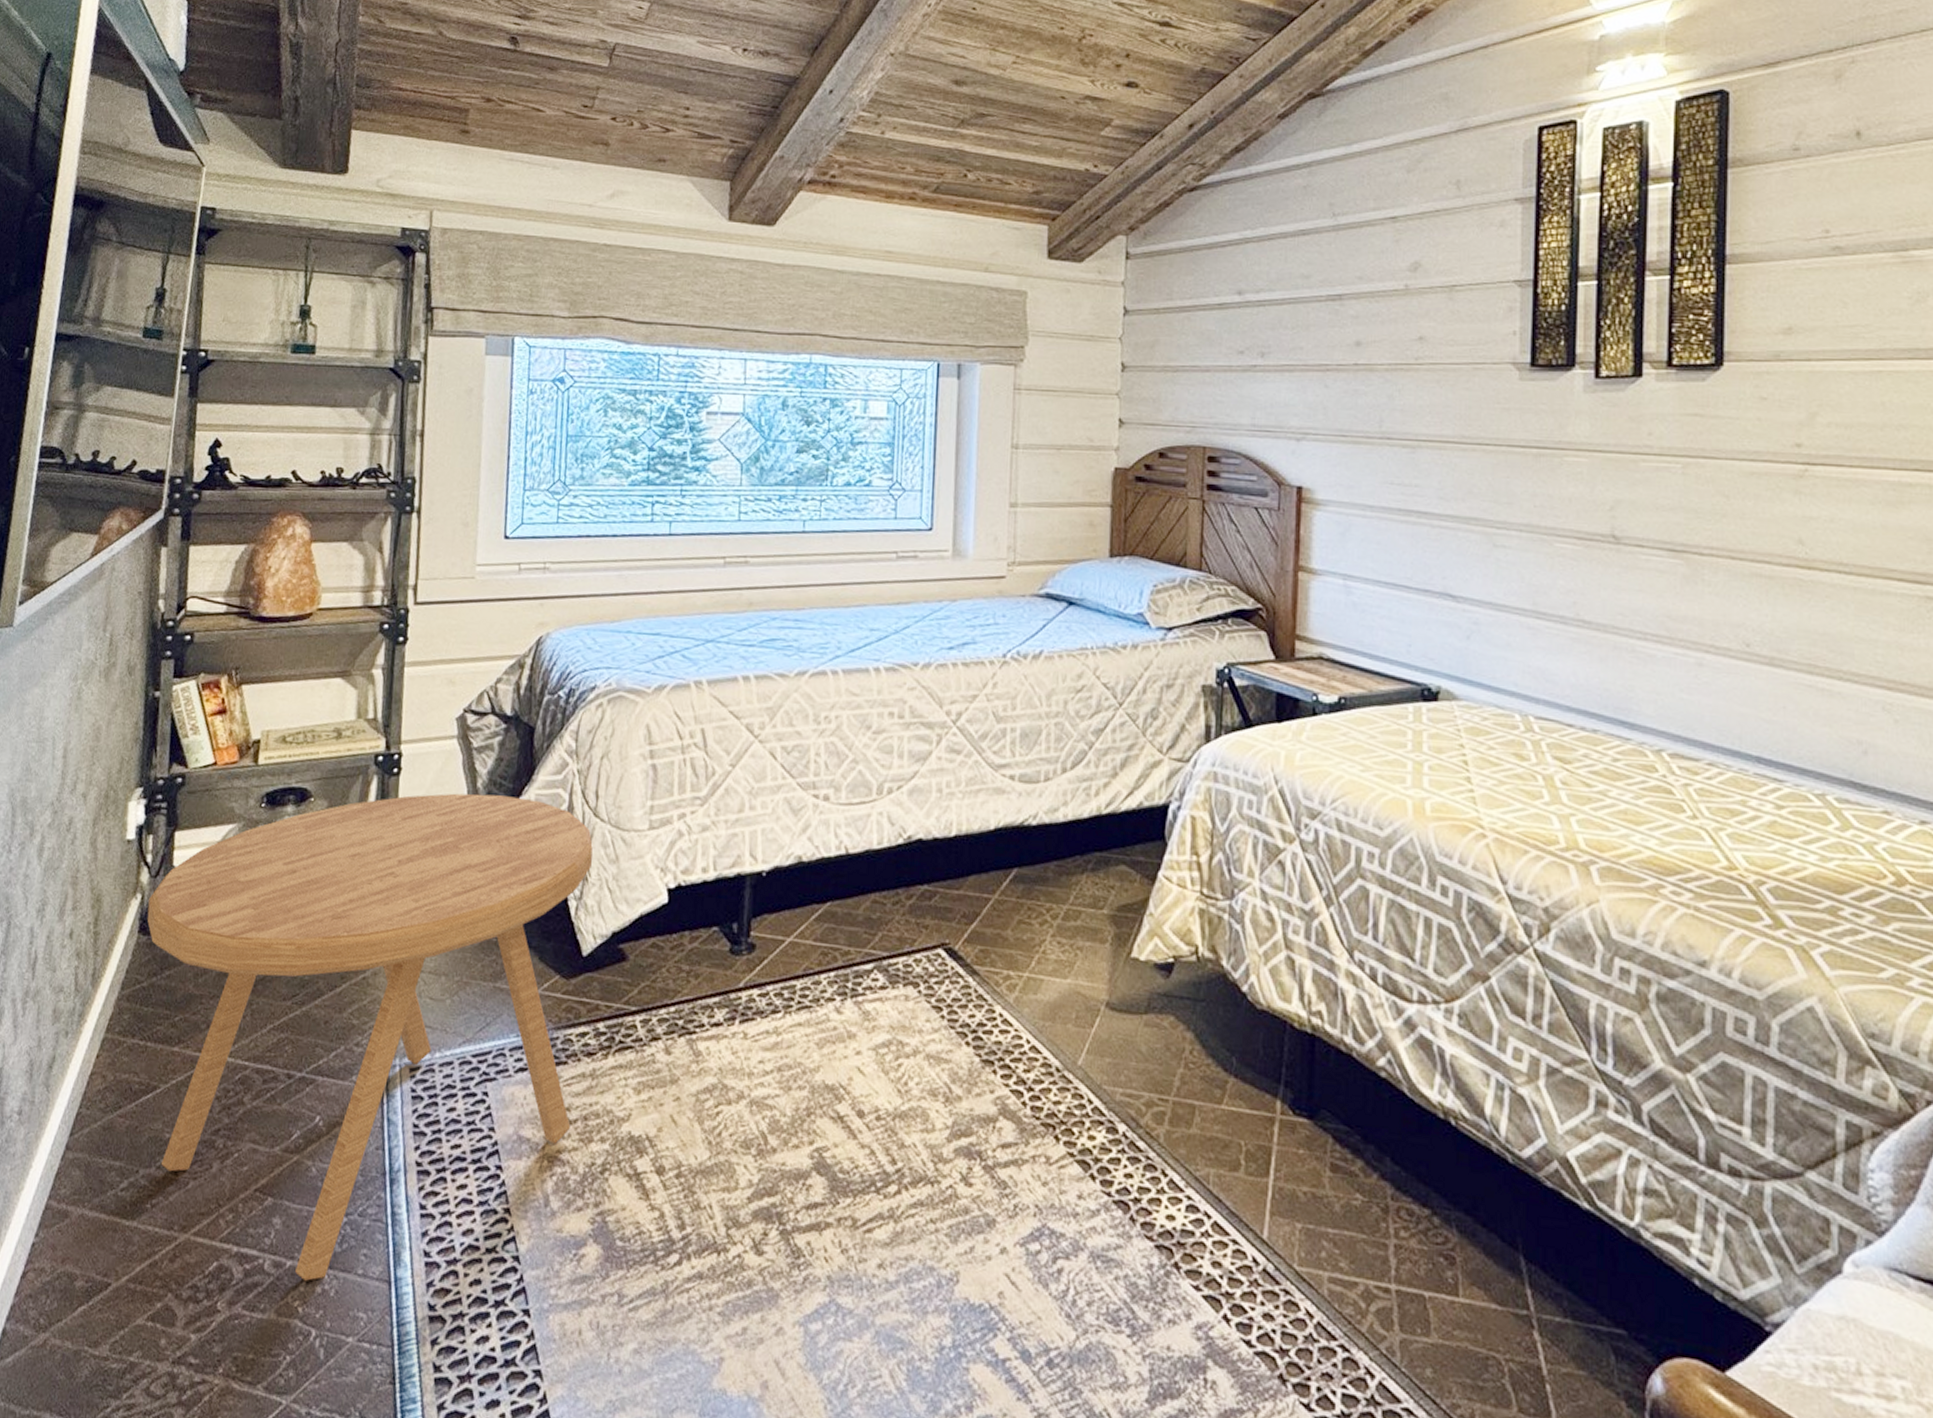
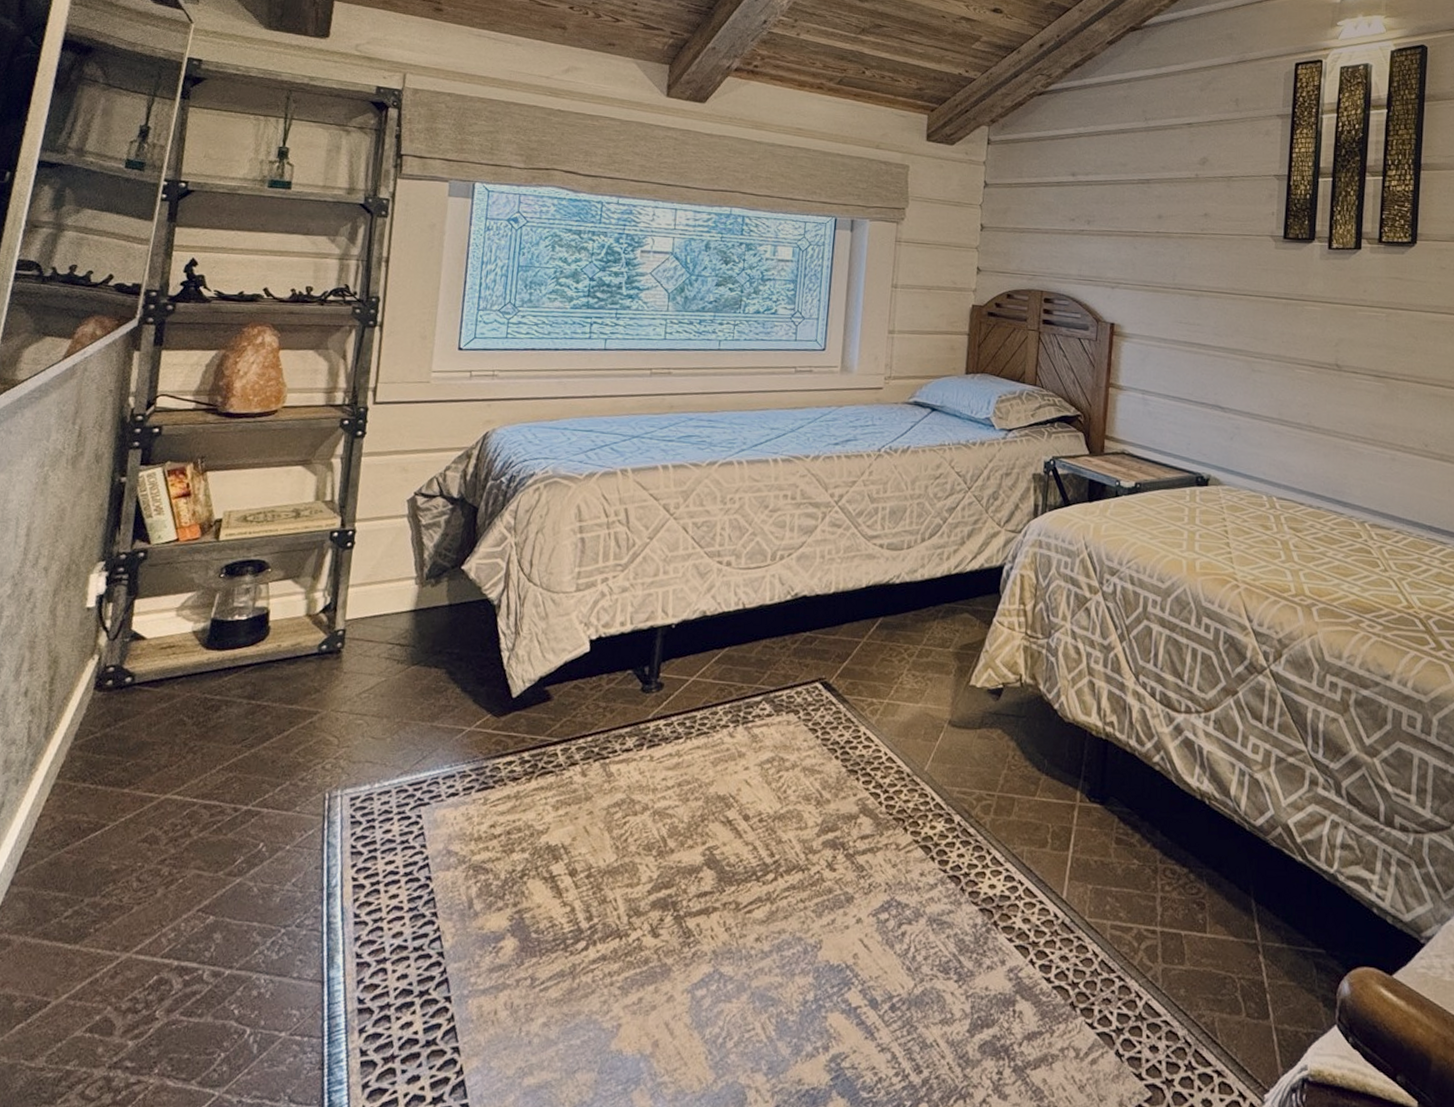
side table: present [147,793,593,1281] -> none [103,563,526,986]

